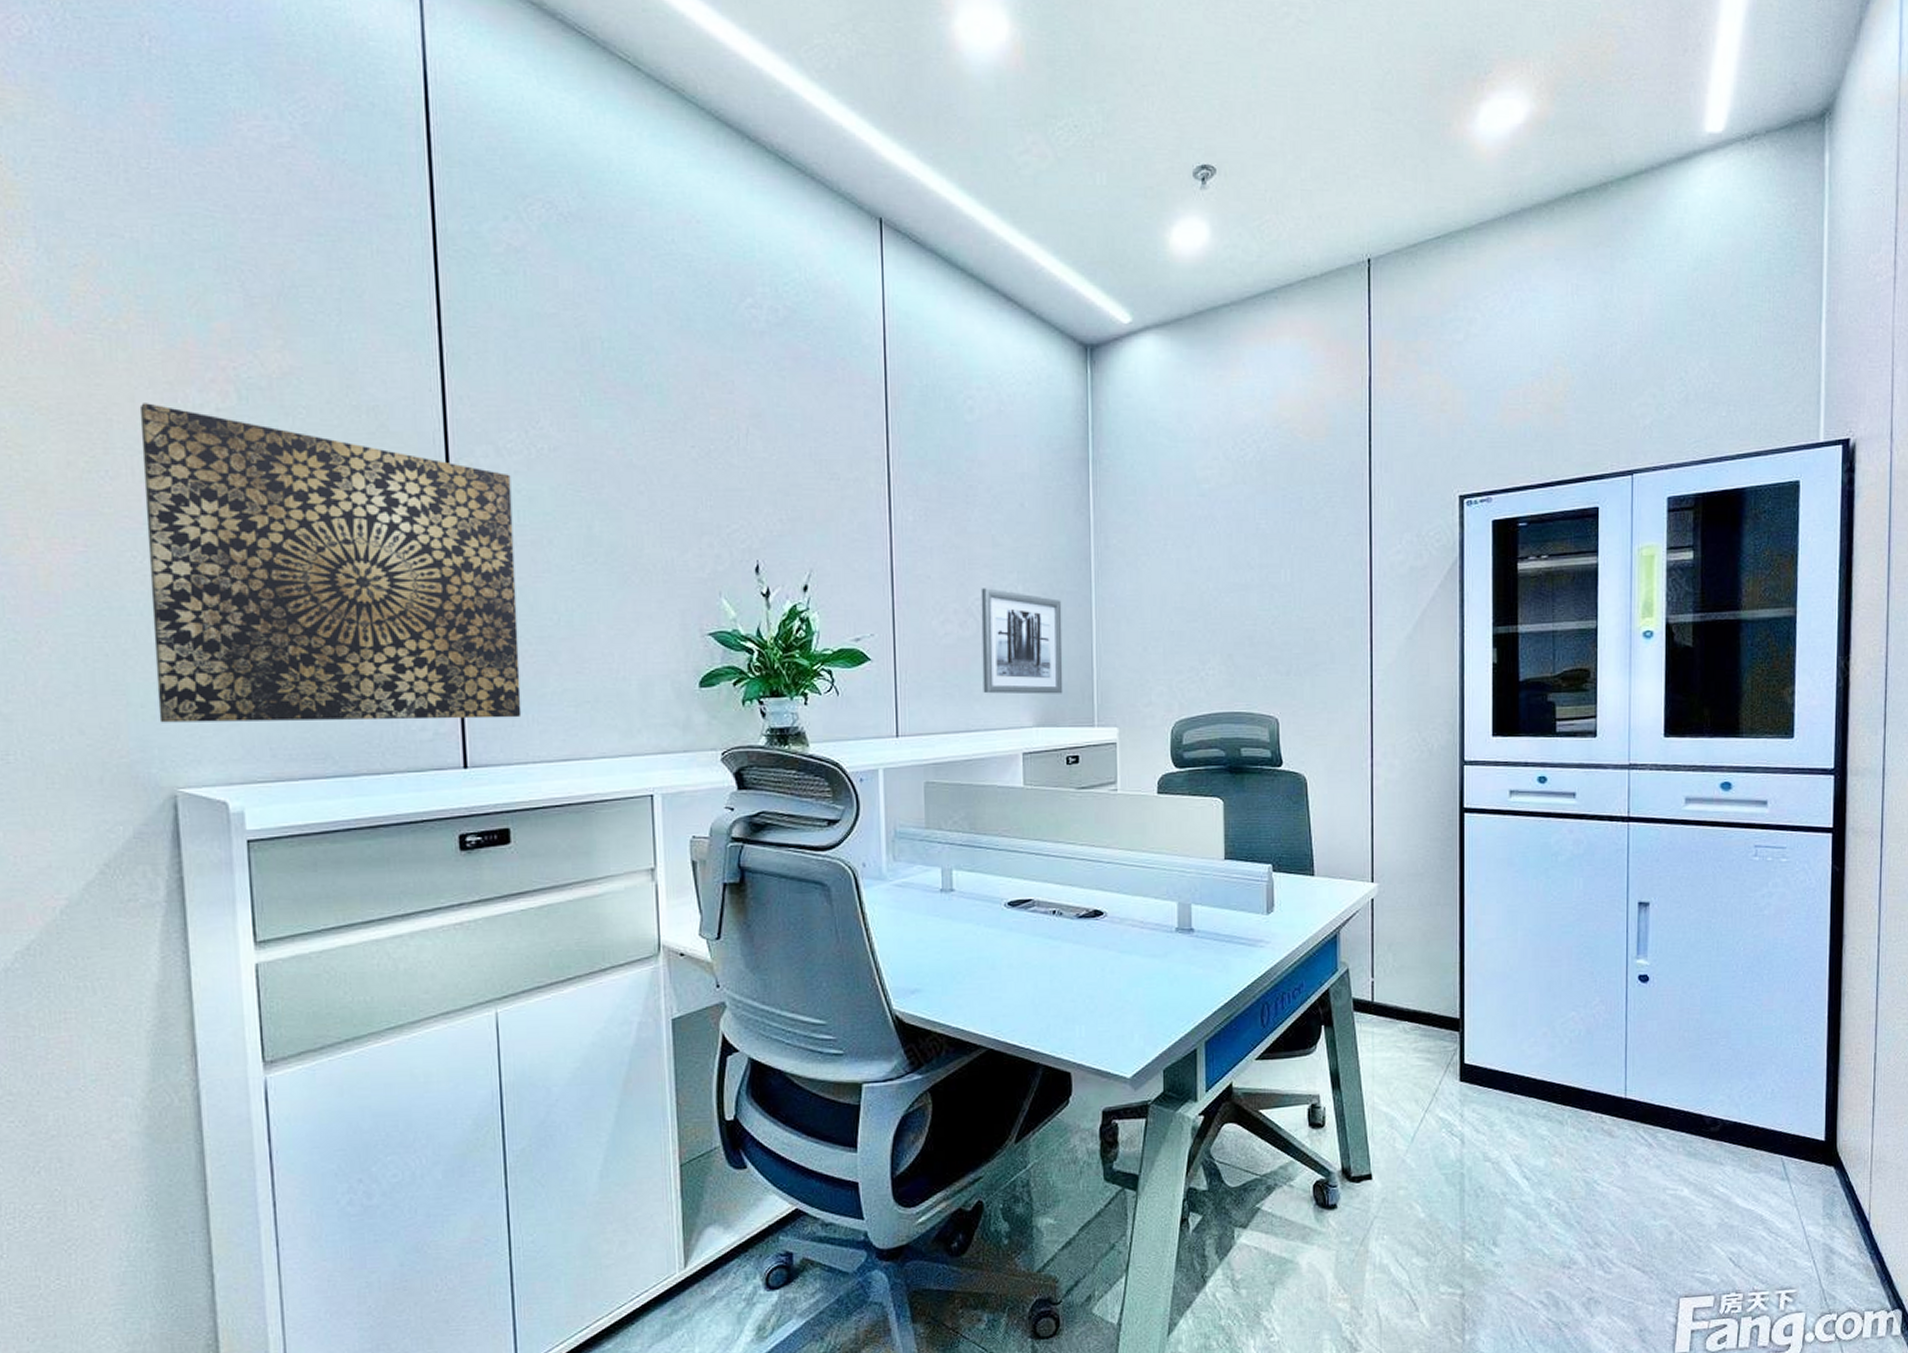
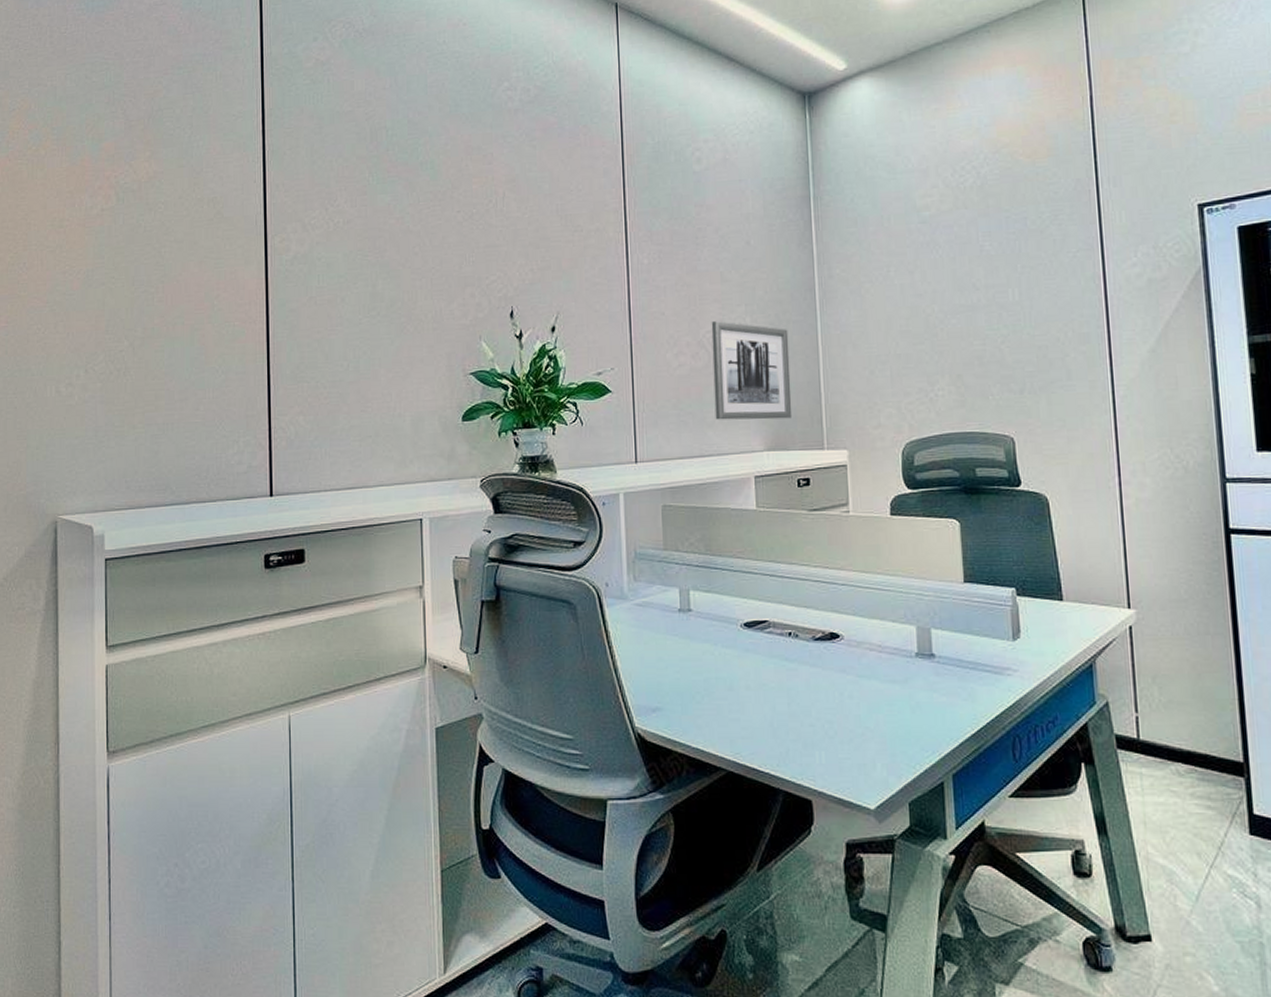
wall art: present [139,403,522,723] -> none [48,208,317,461]

